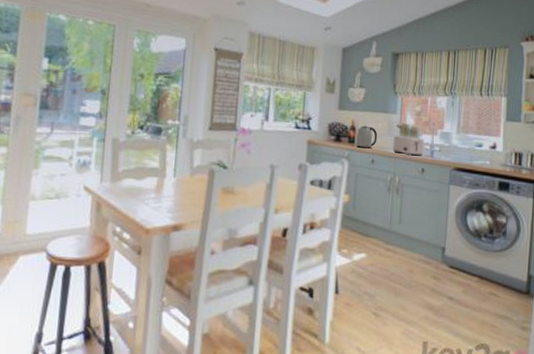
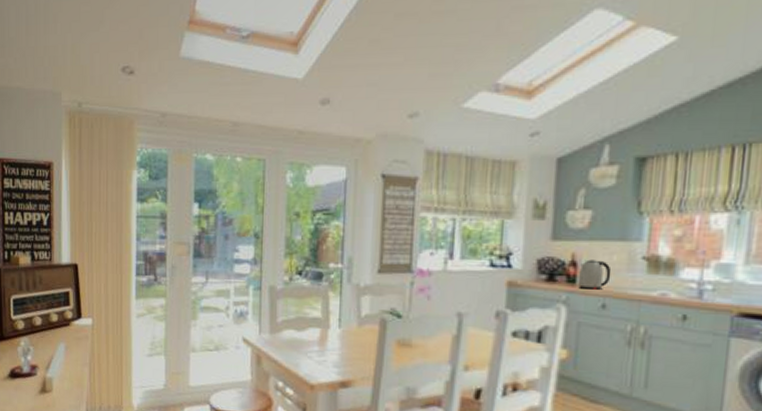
toaster: present [392,135,425,156] -> none [635,270,688,298]

